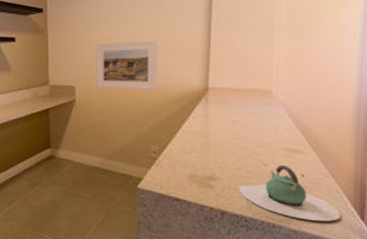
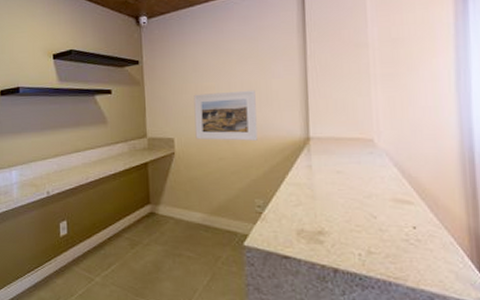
teapot: present [239,164,340,221] -> none [350,216,458,277]

